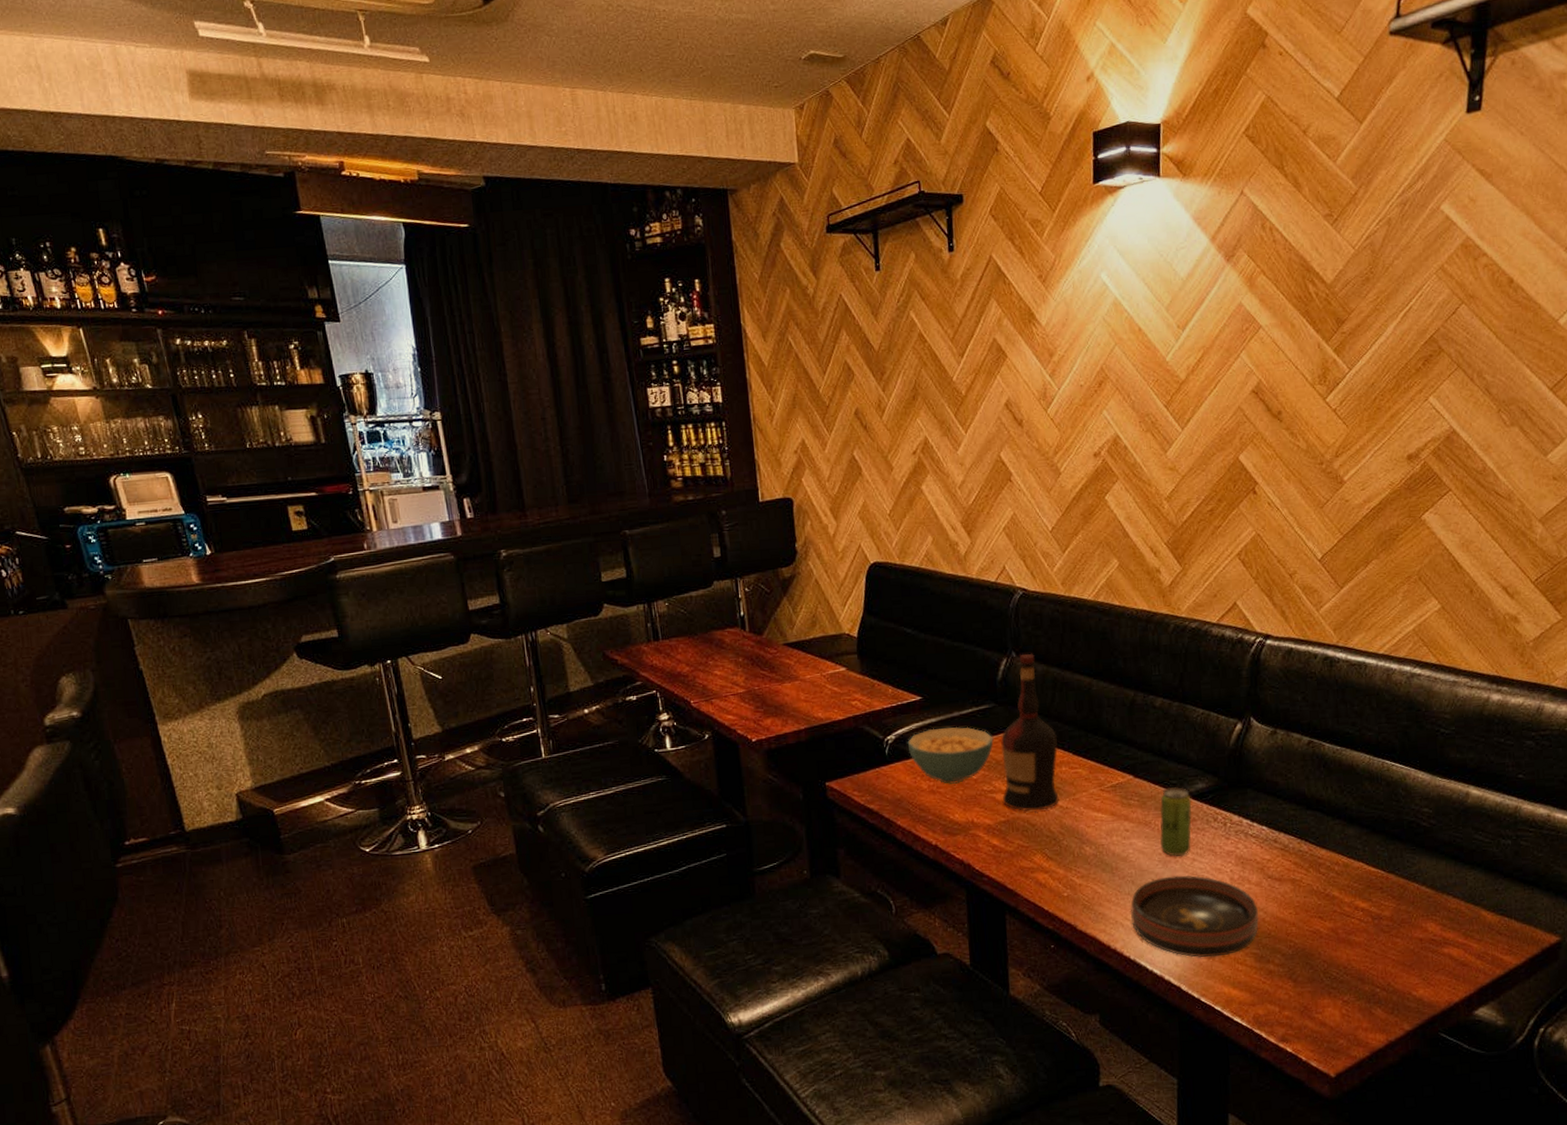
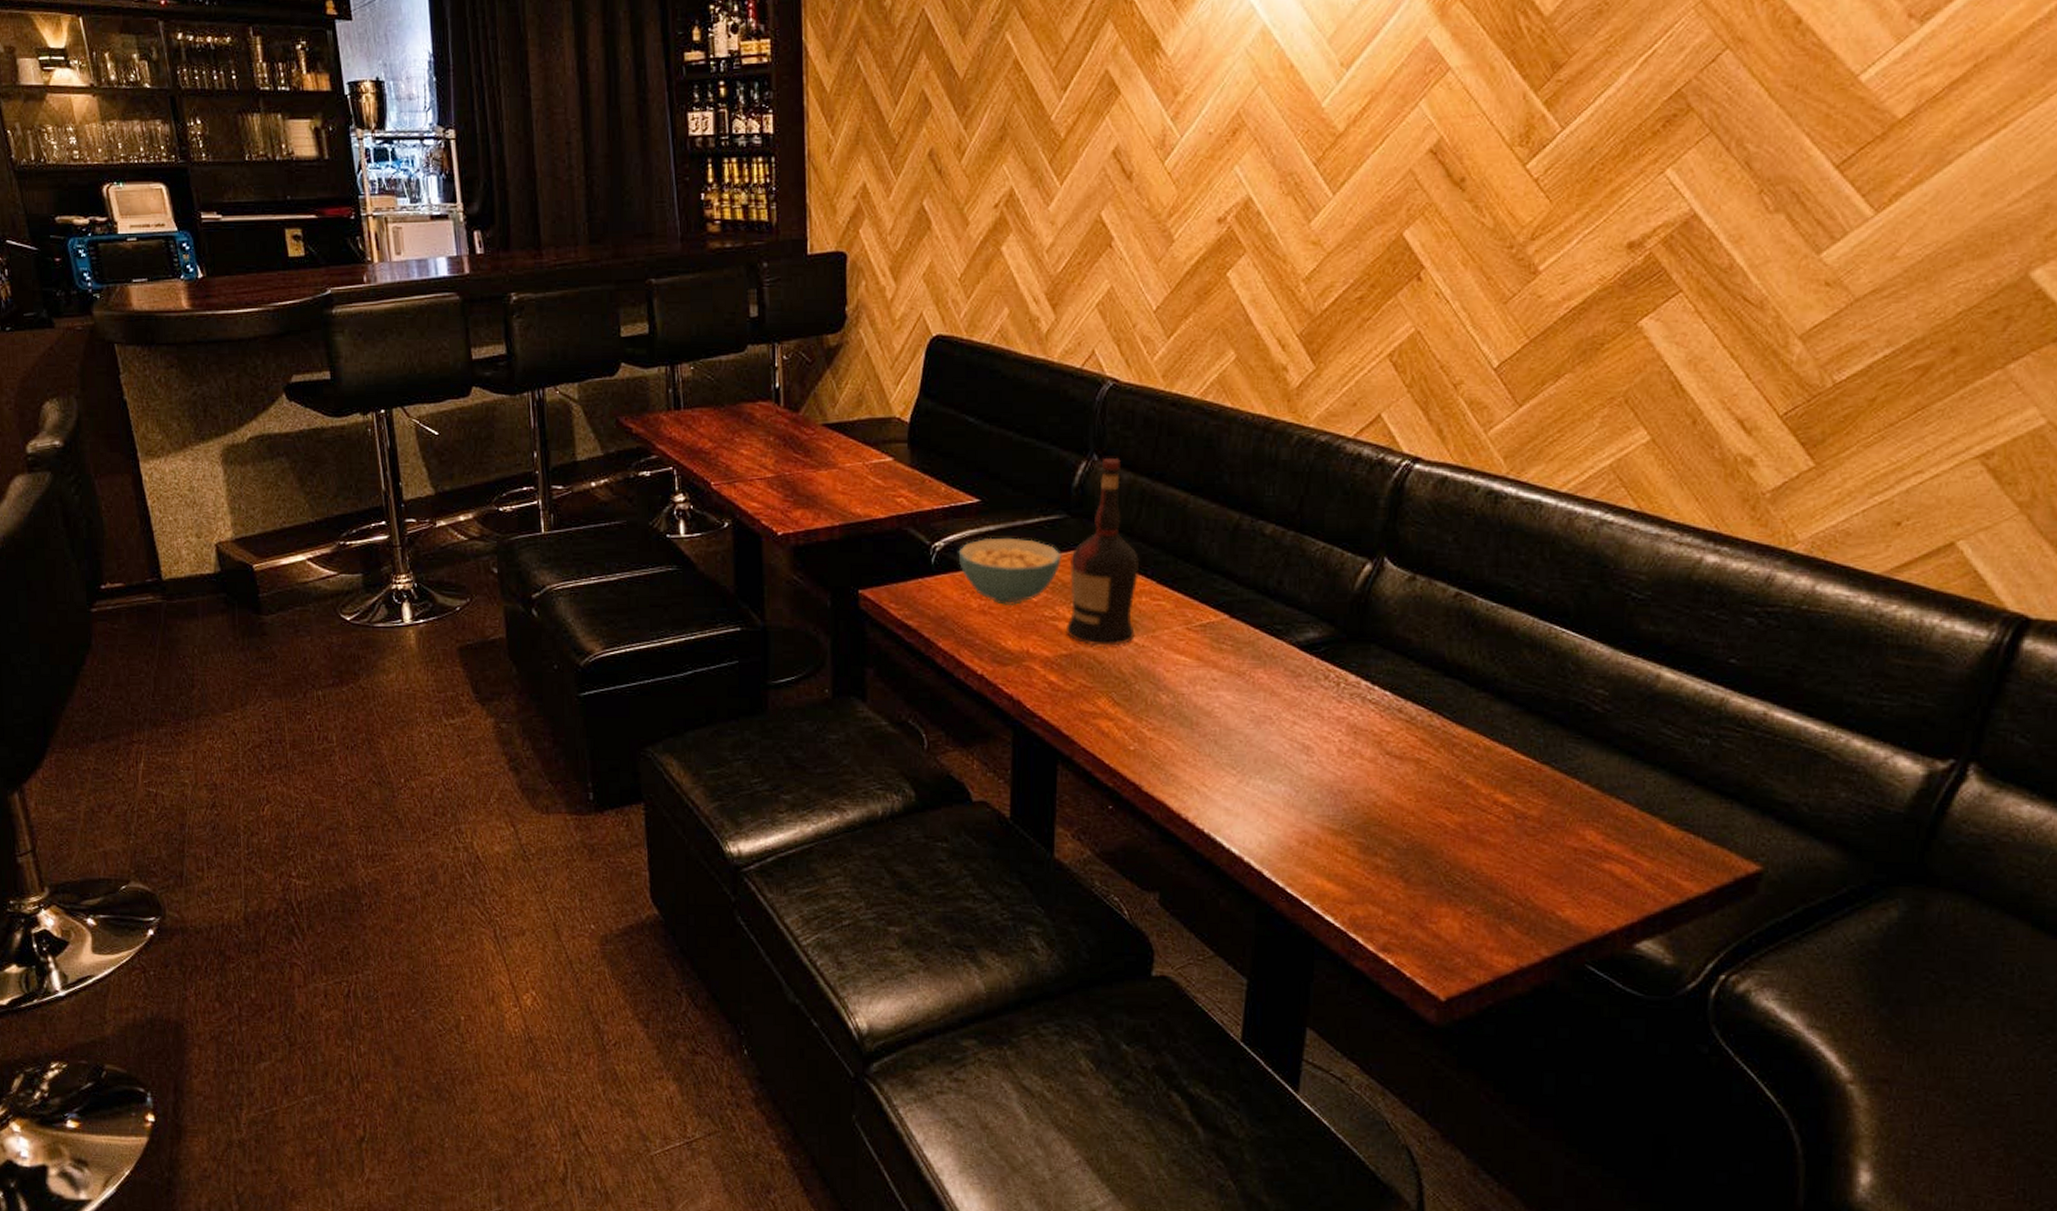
ashtray: present [1130,875,1259,958] -> none [1208,740,1370,842]
beverage can: present [1159,787,1192,856] -> none [1253,634,1299,717]

